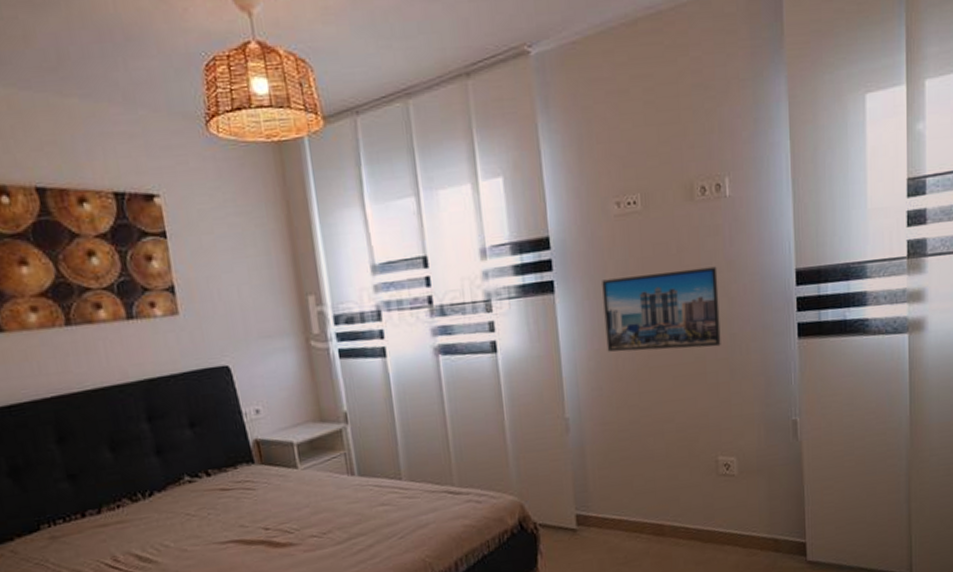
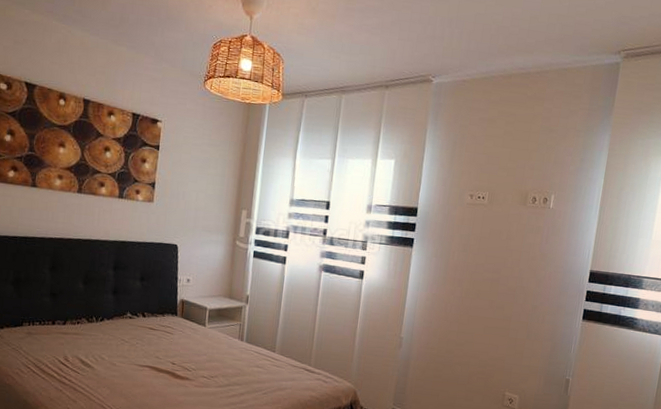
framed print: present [602,266,721,352] -> none [441,246,533,313]

